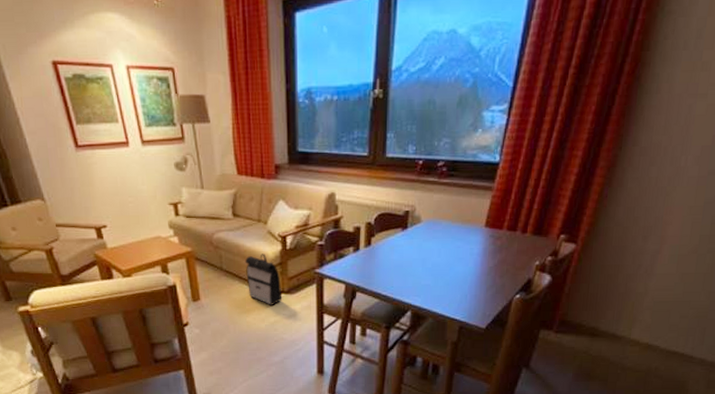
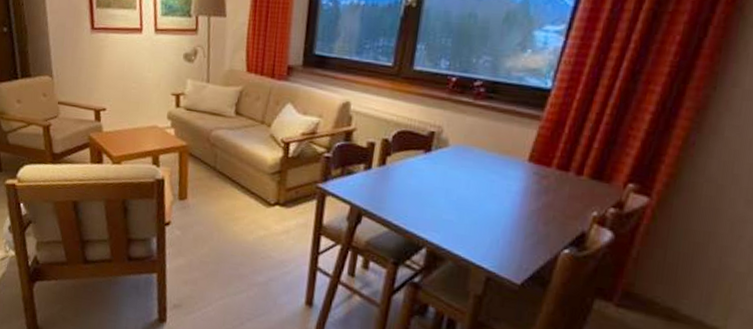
backpack: present [244,254,283,305] -> none [240,158,277,217]

